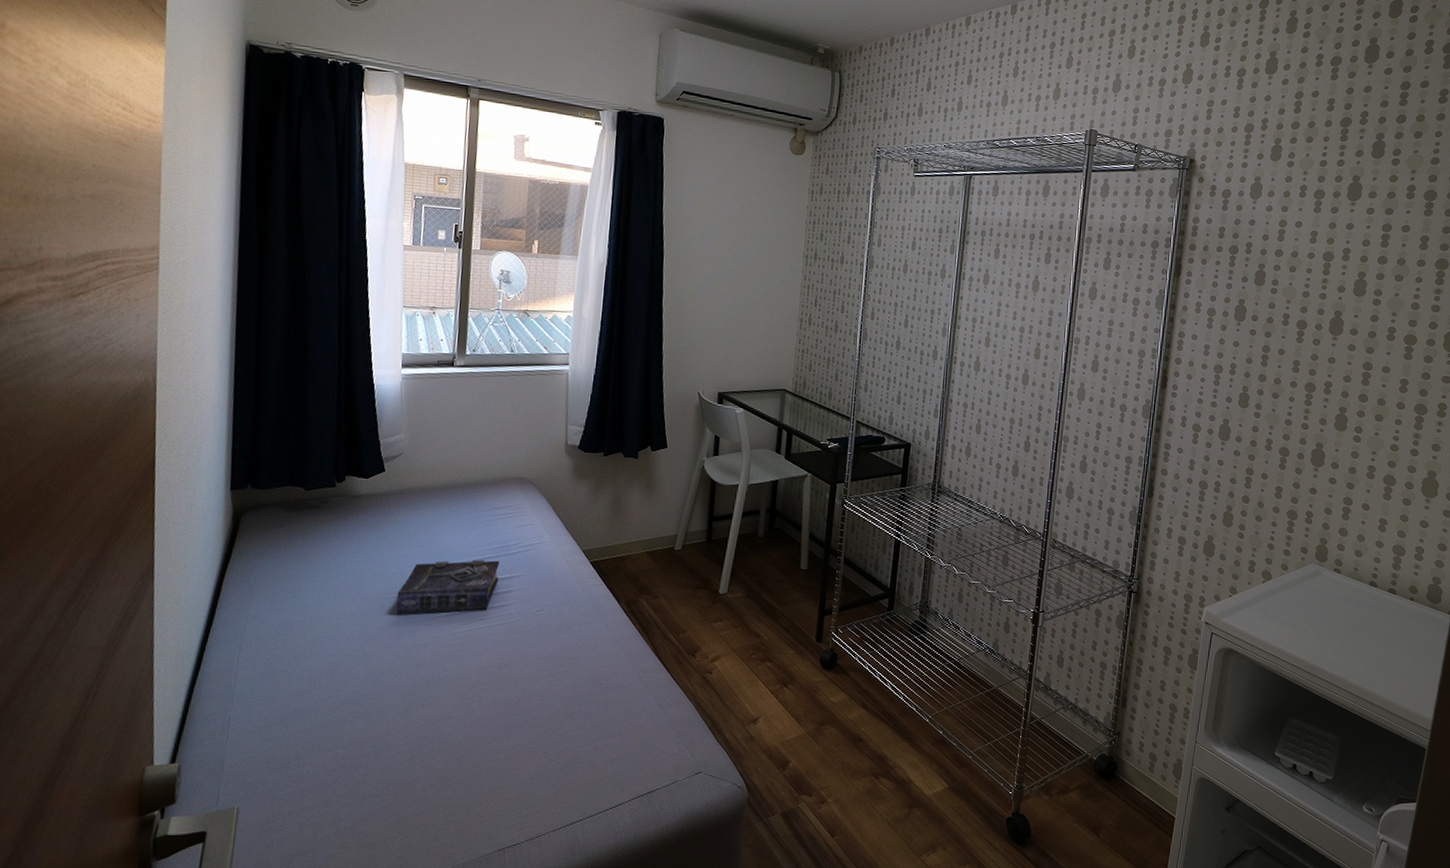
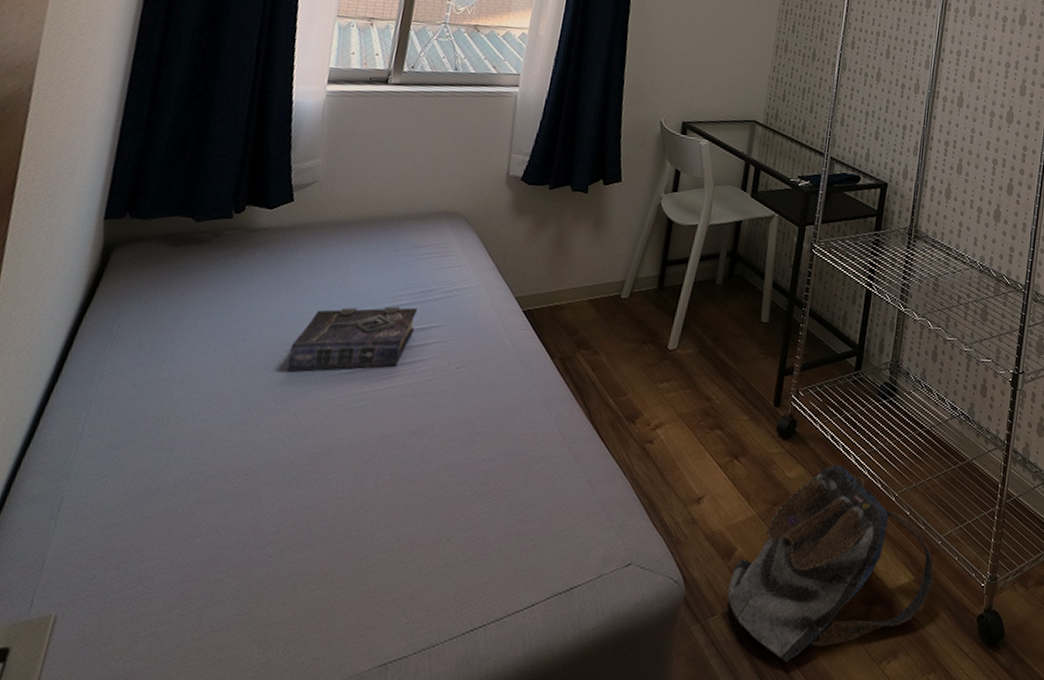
backpack: none [784,691,966,853] -> present [727,464,934,662]

